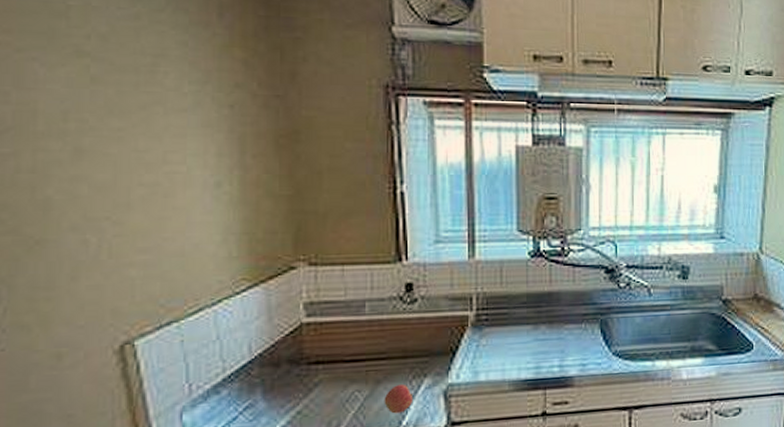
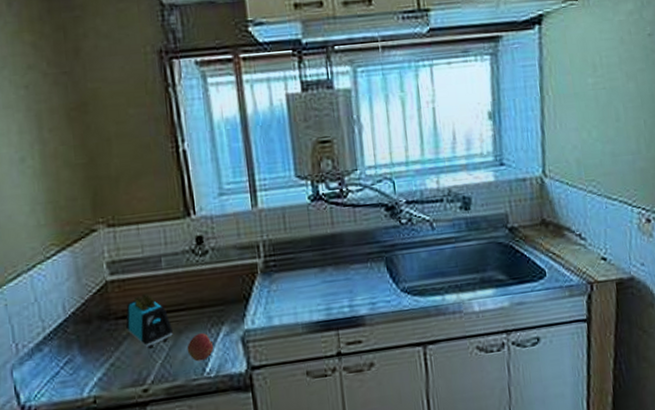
toaster: none [319,339,370,398] -> present [125,293,173,349]

